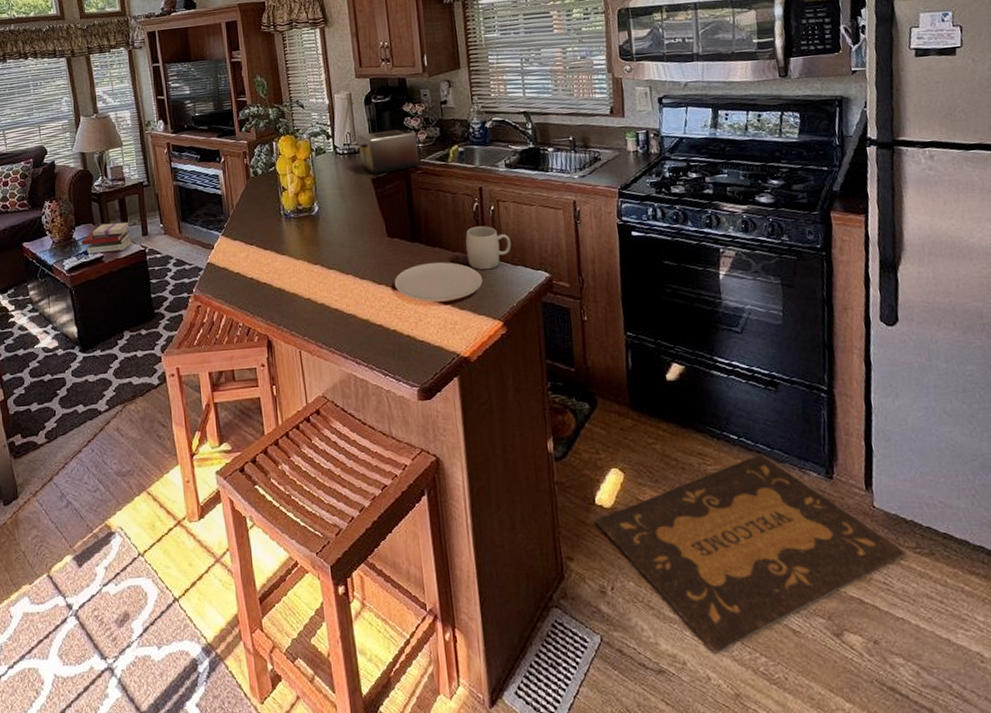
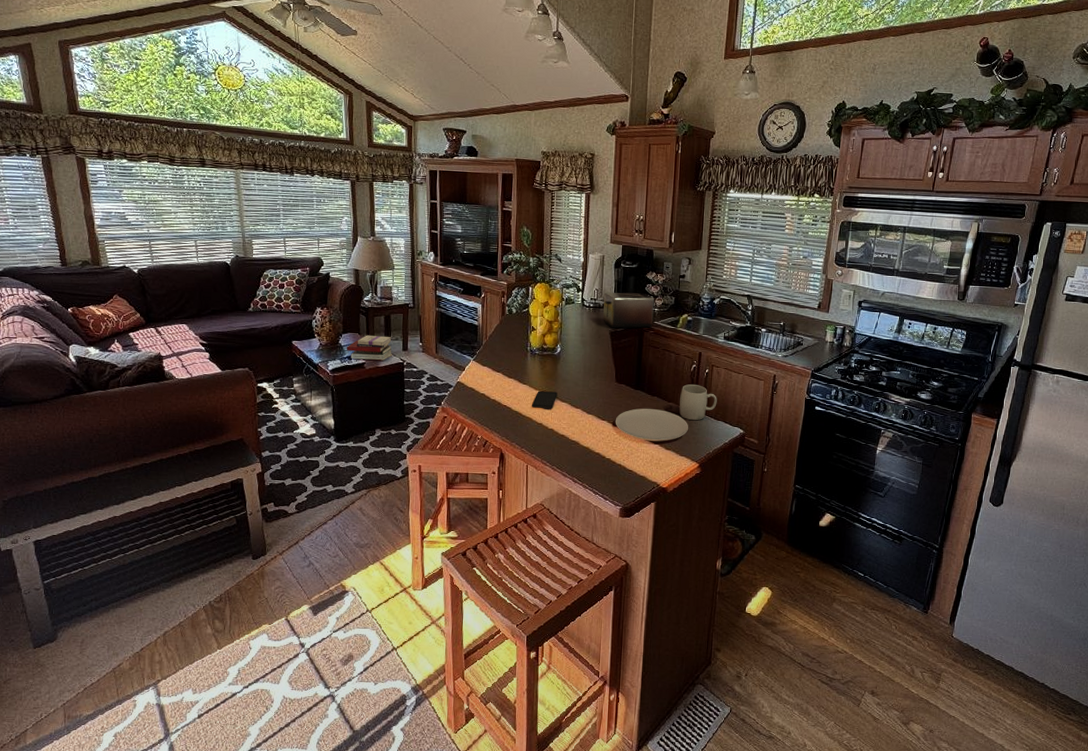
mobile phone: none [294,258,323,282] -> present [531,391,558,409]
doormat: present [595,454,908,653] -> none [743,589,969,728]

